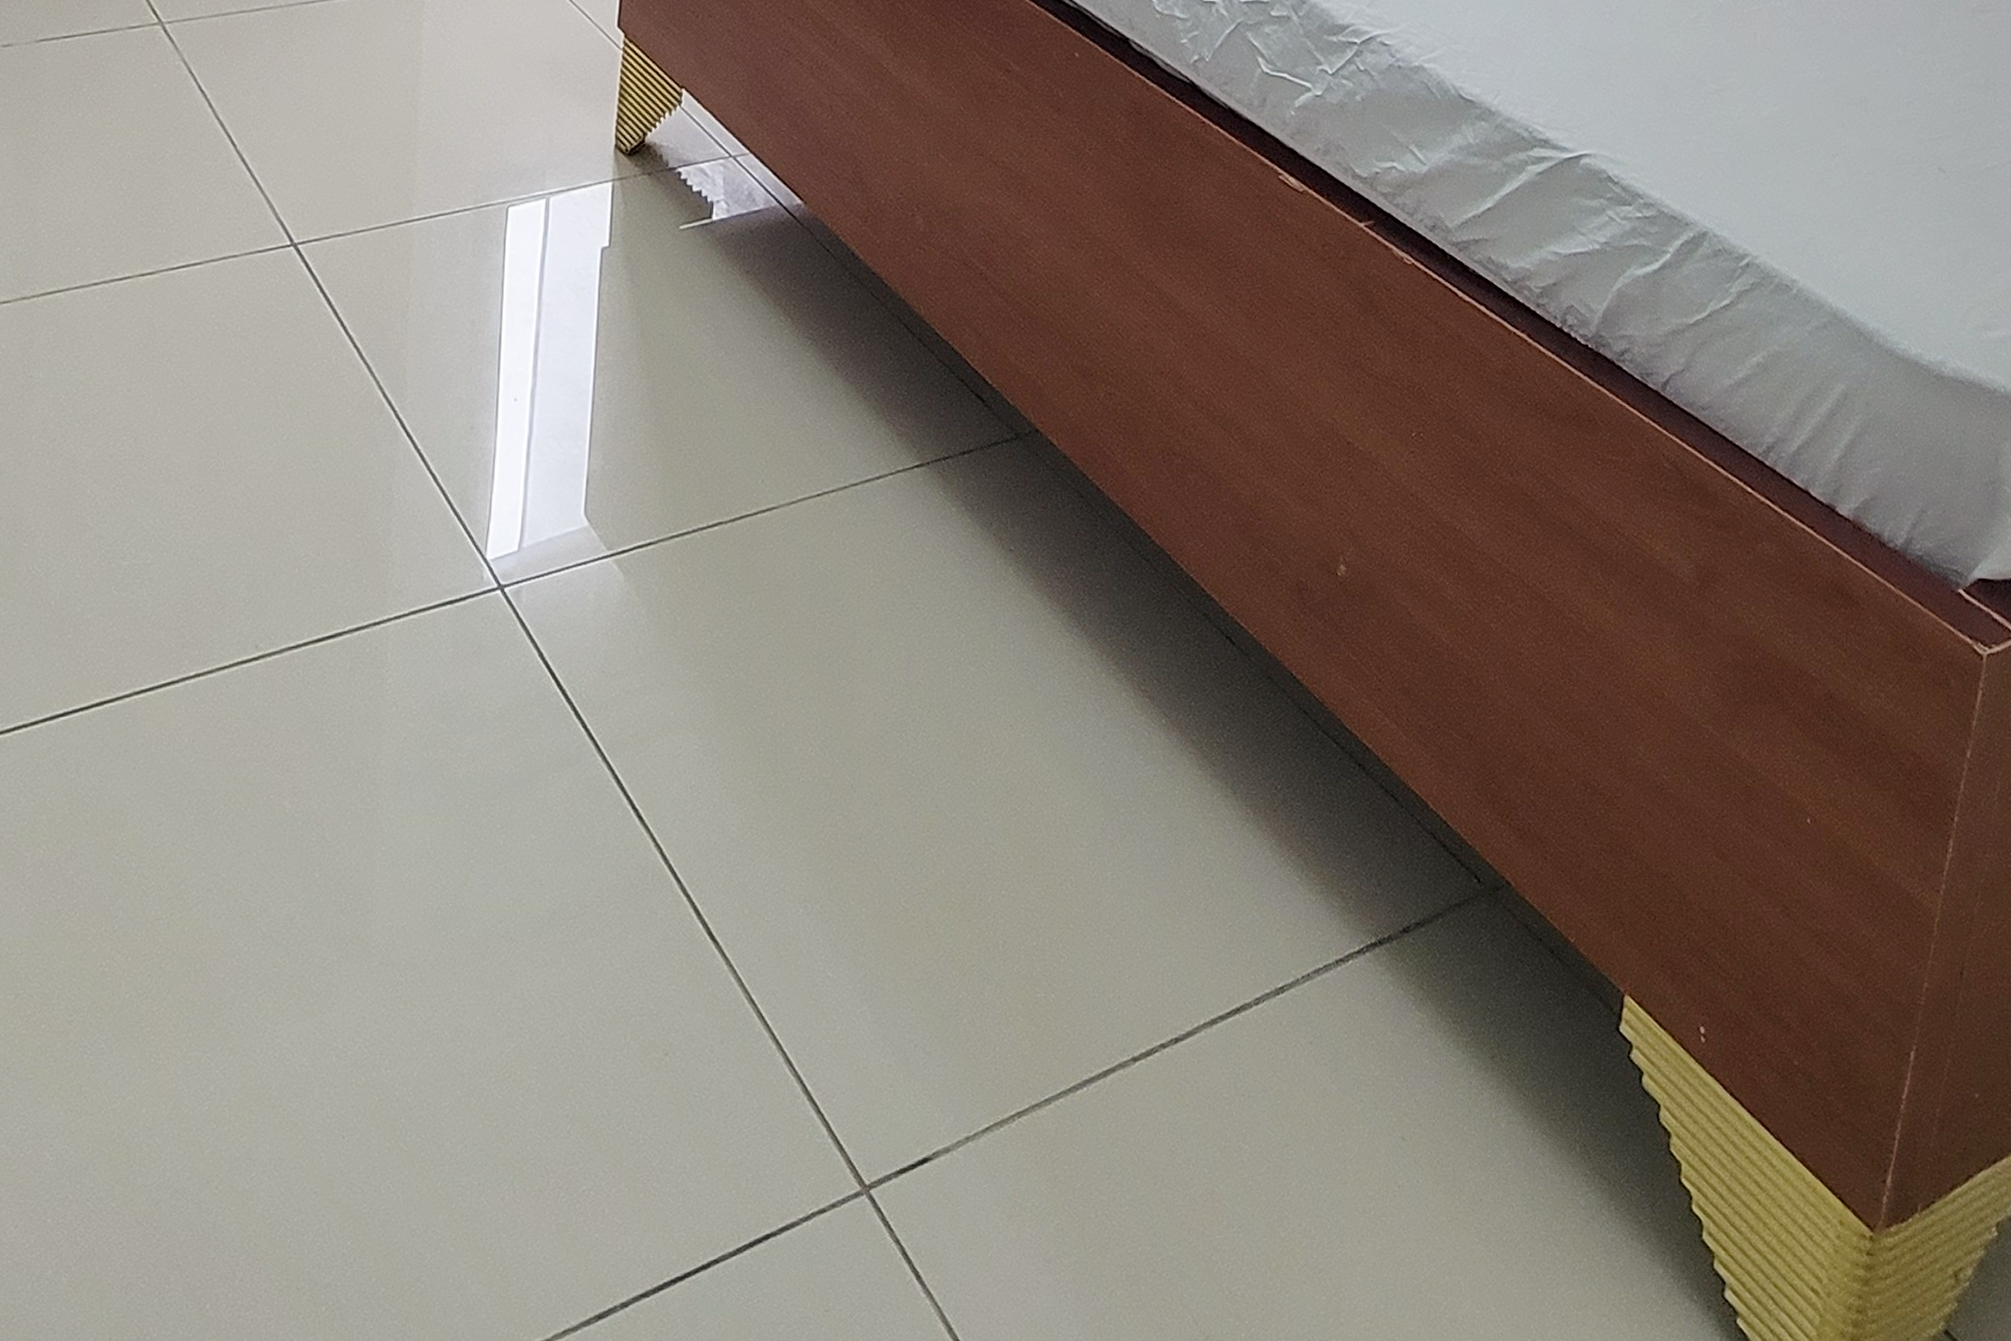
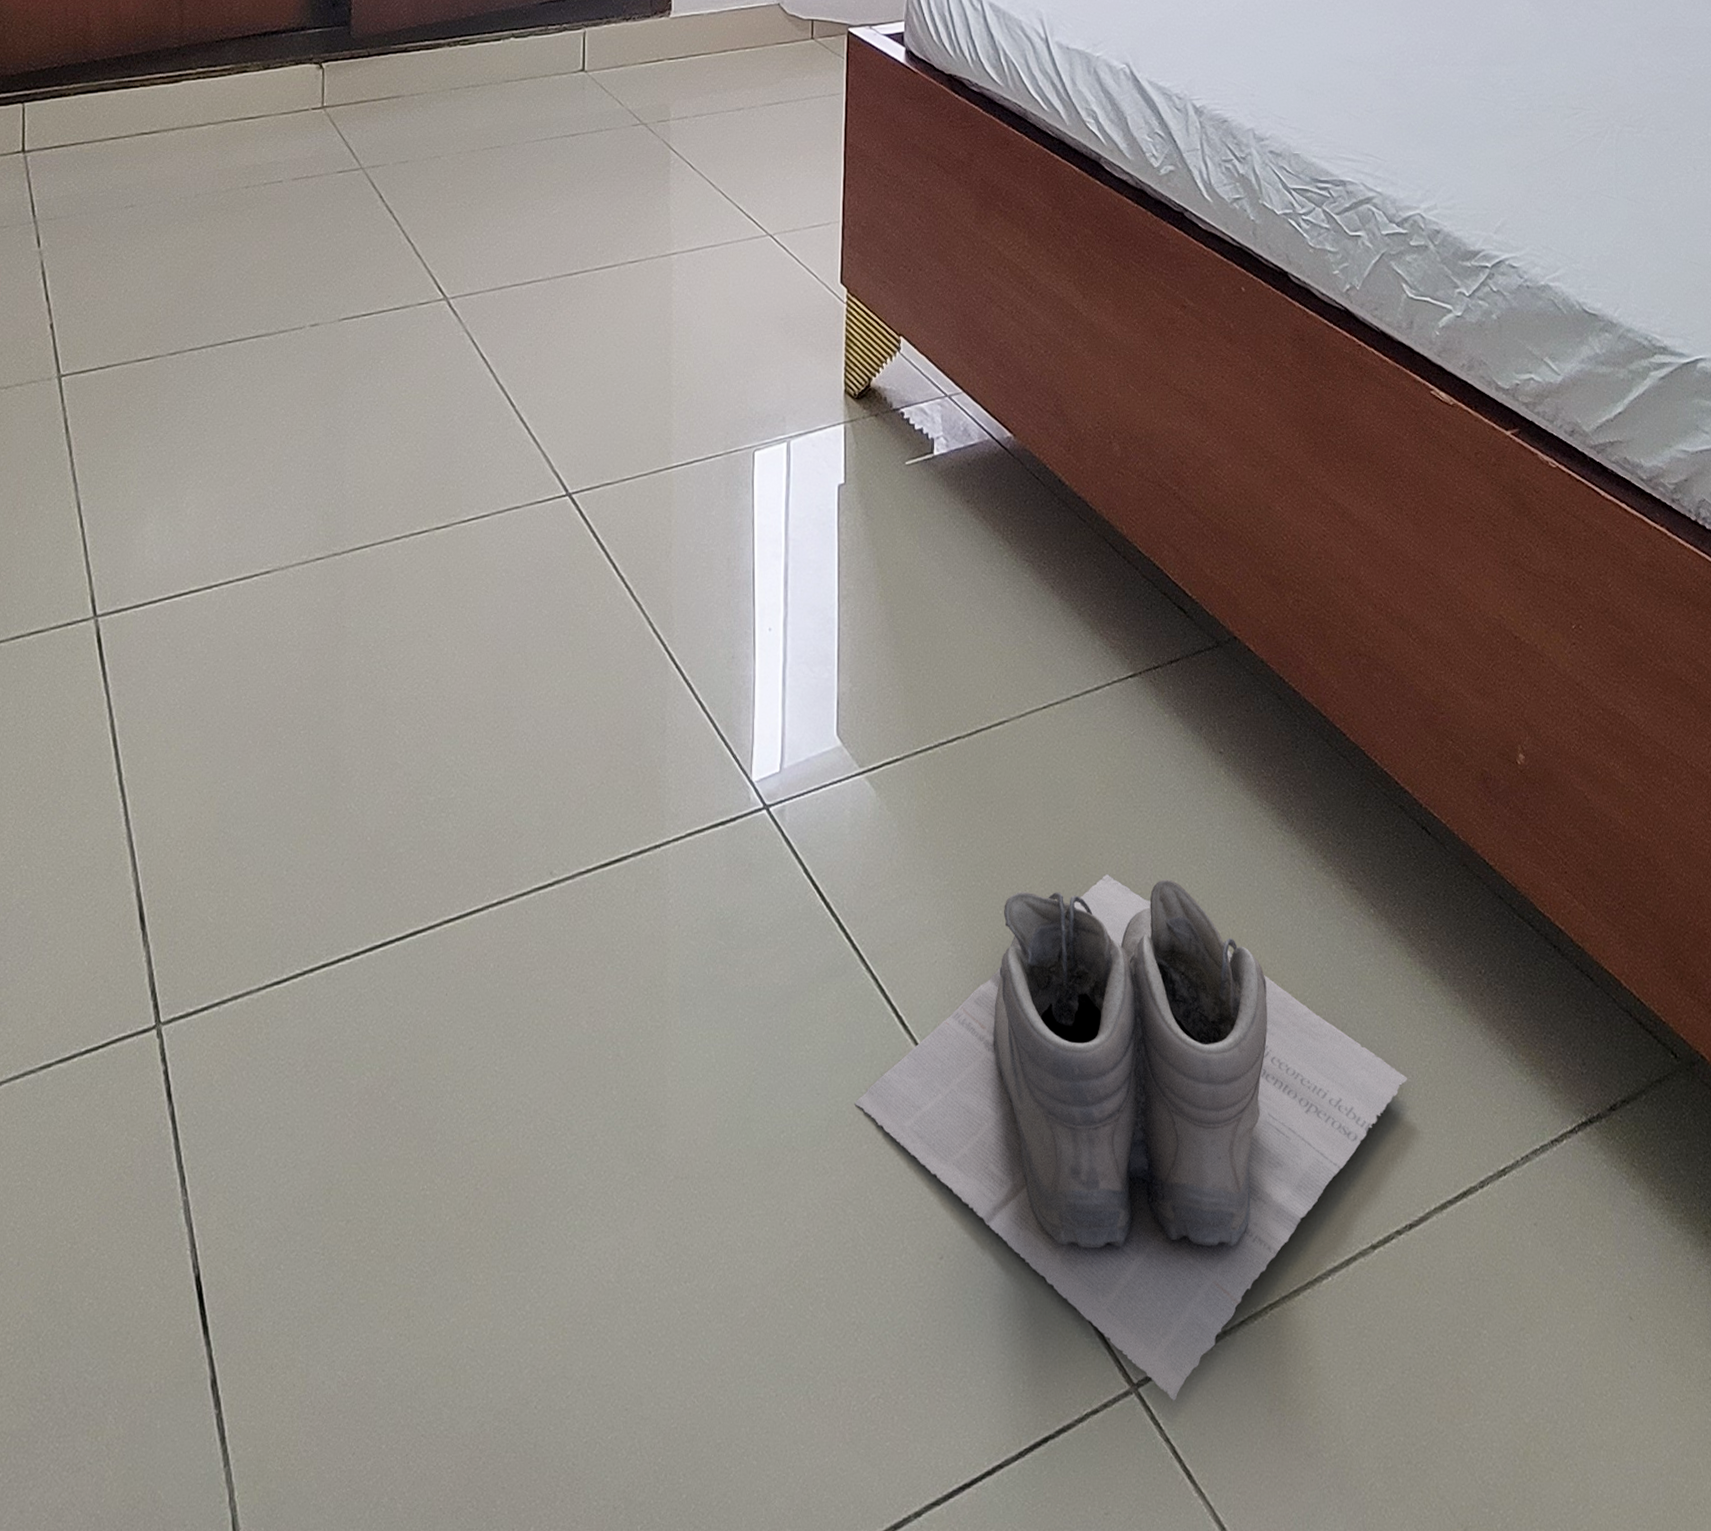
boots: none [581,672,1187,1204] -> present [854,874,1408,1401]

